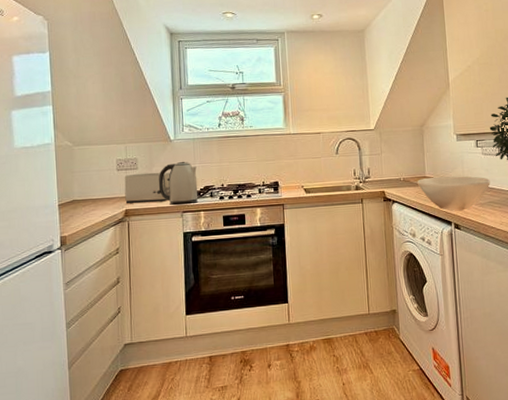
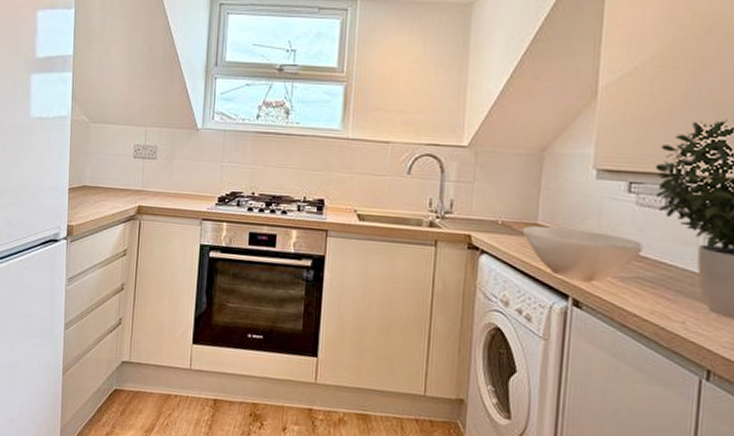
toaster: present [124,171,170,204] -> none [139,164,193,205]
kettle: present [158,161,199,206] -> none [177,156,225,212]

